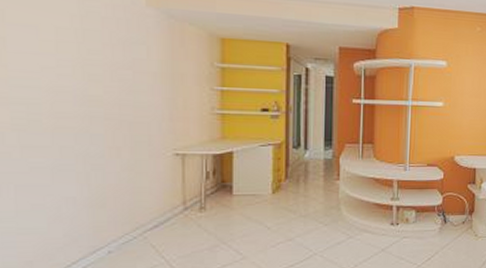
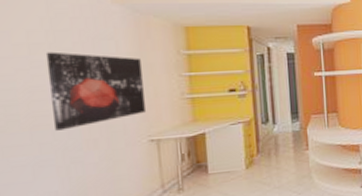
wall art: none [73,51,174,135] -> present [45,51,147,131]

